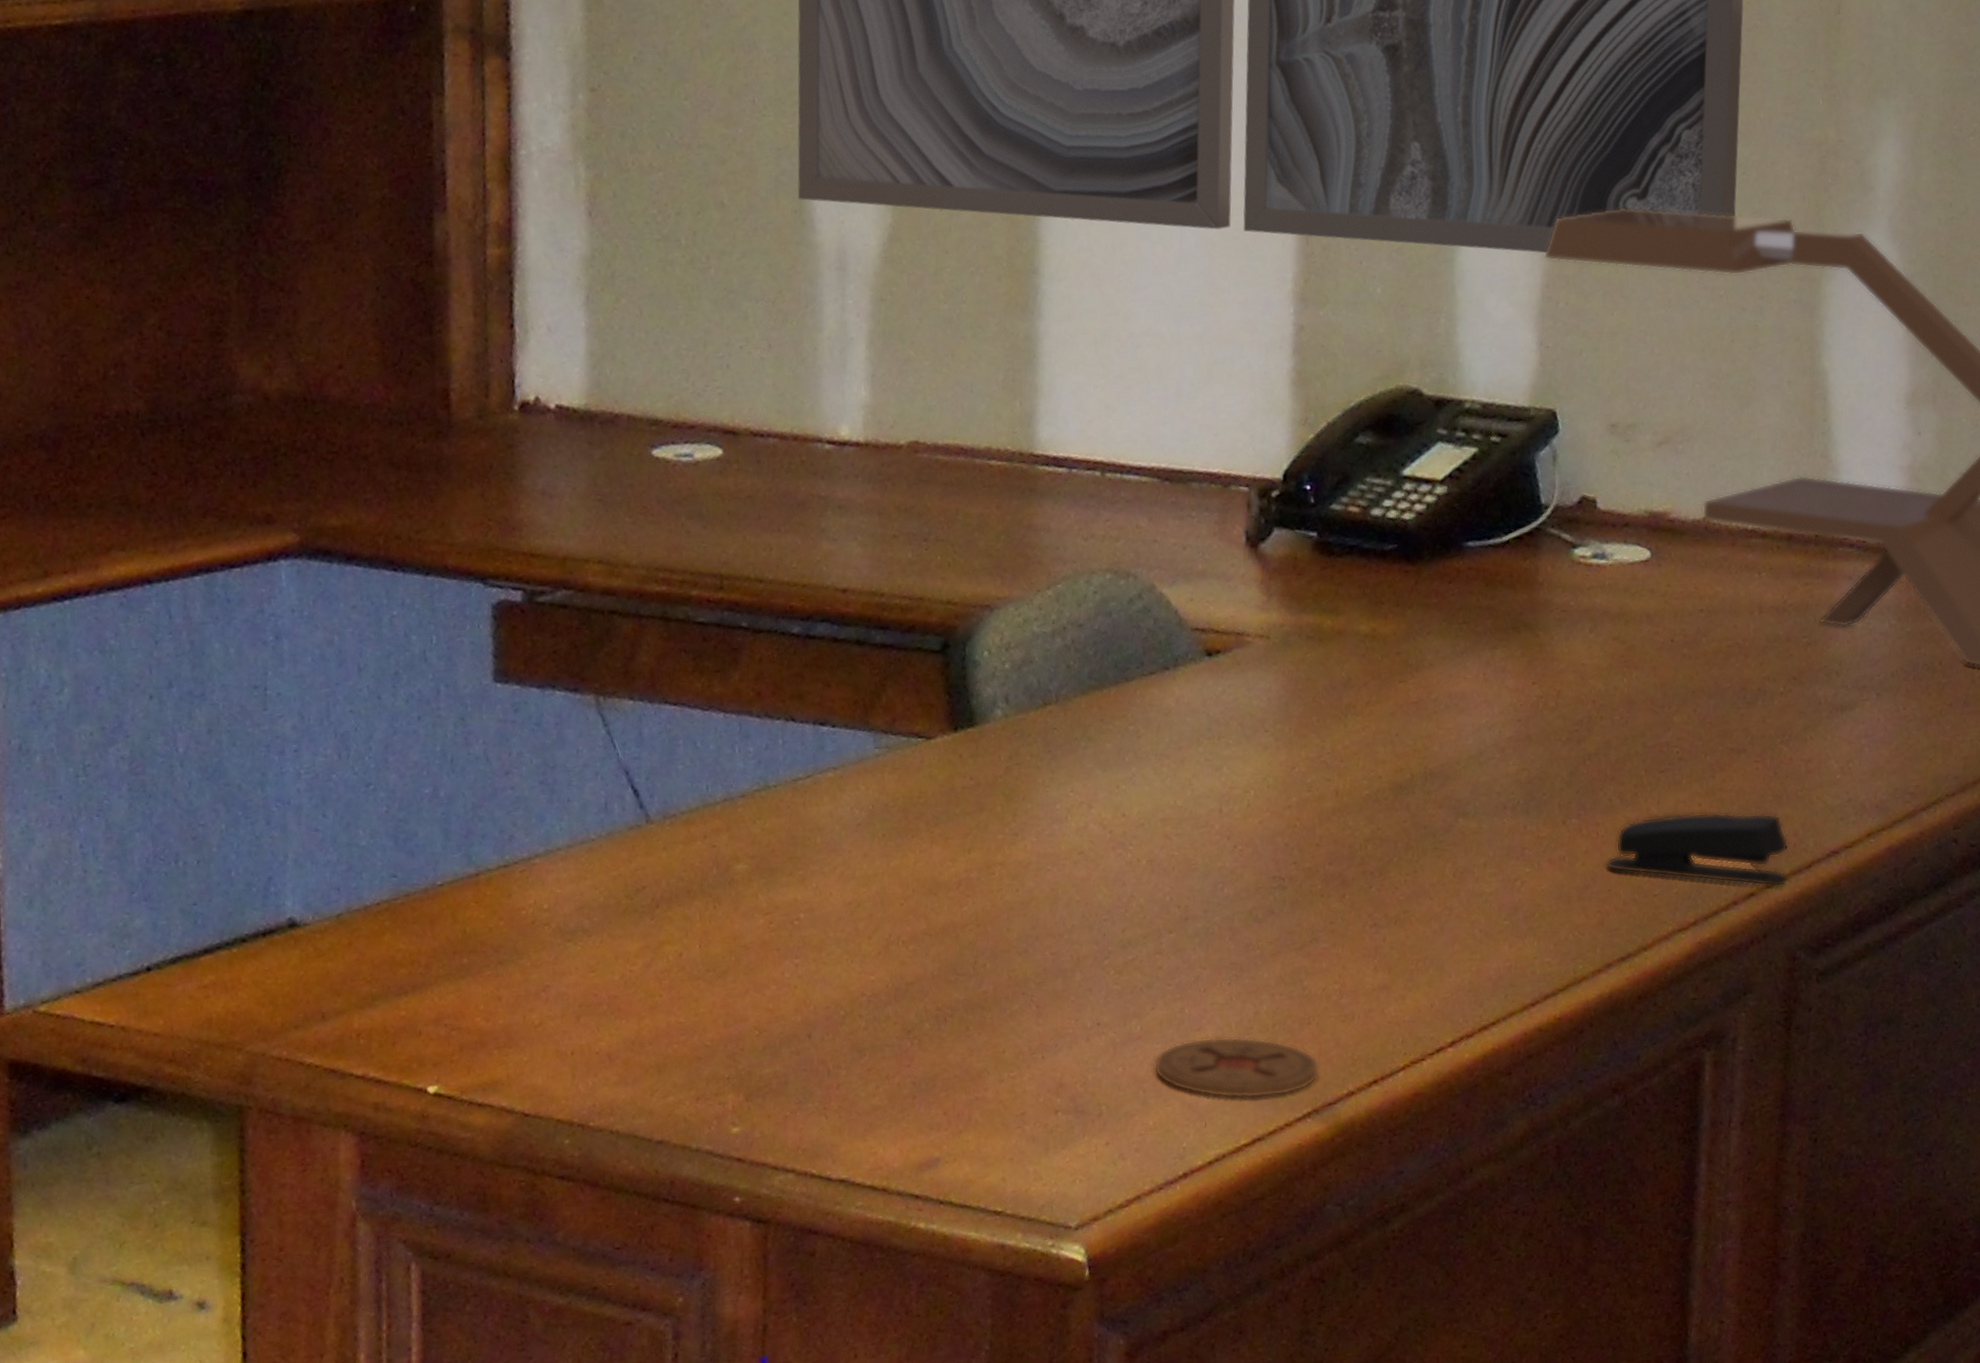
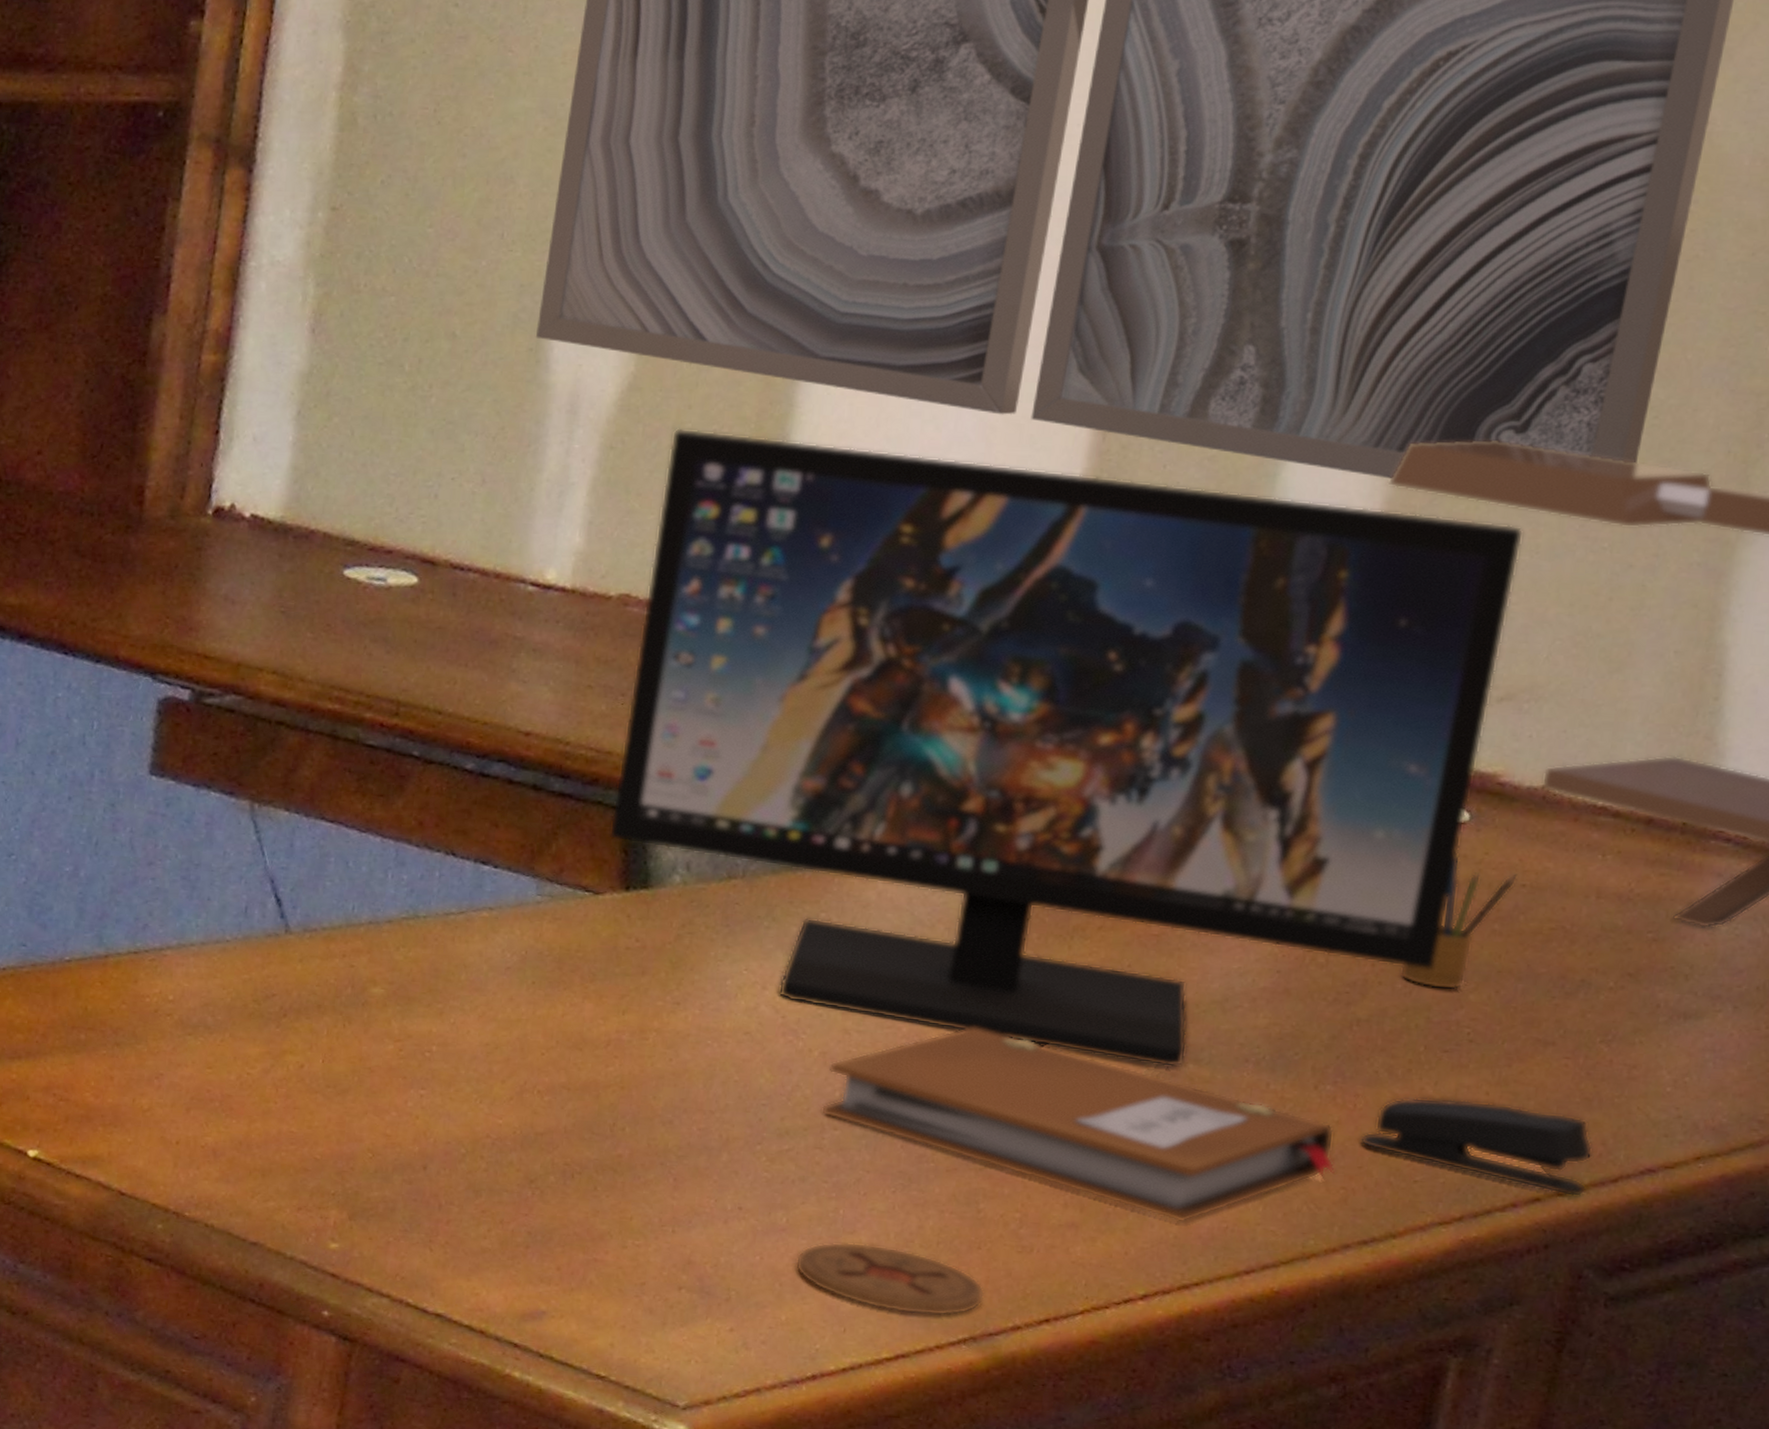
computer monitor: none [931,273,1657,825] -> present [609,428,1524,1068]
notebook: none [1155,814,1590,968] -> present [820,1027,1335,1223]
pencil box: none [1615,587,1696,716] -> present [1399,851,1518,990]

